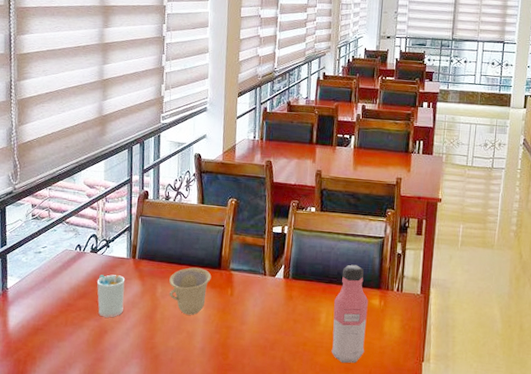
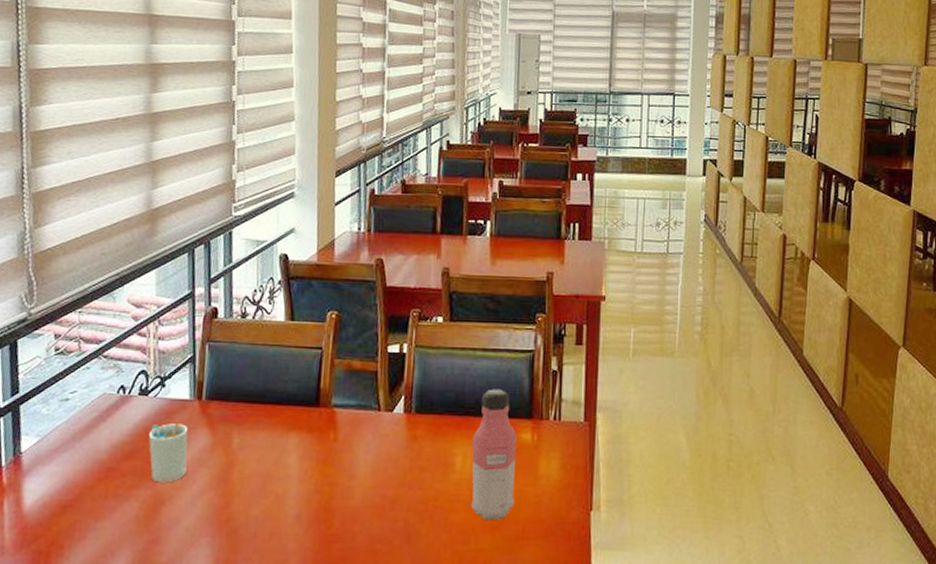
cup: present [169,267,212,315] -> none [249,407,307,471]

